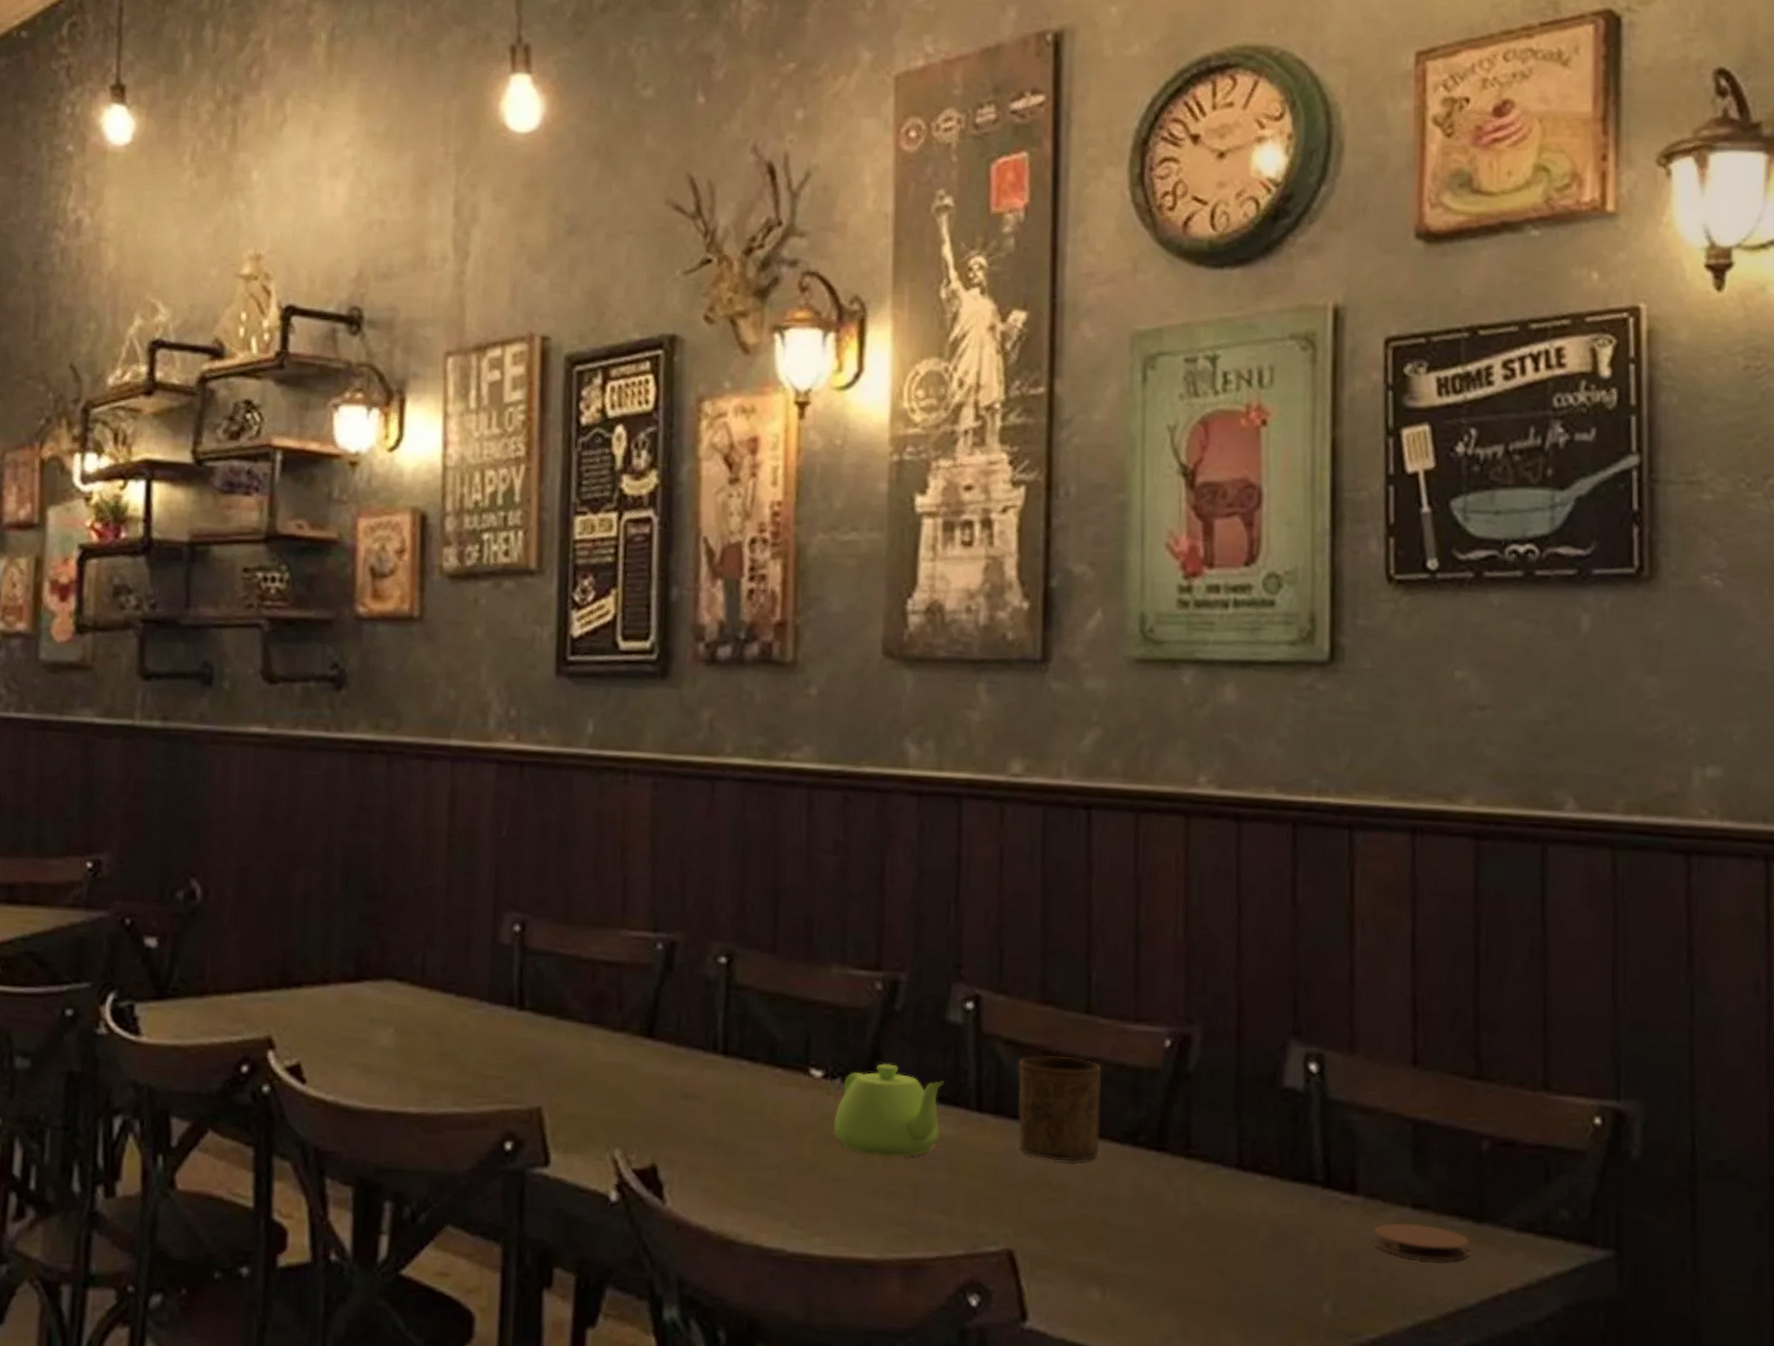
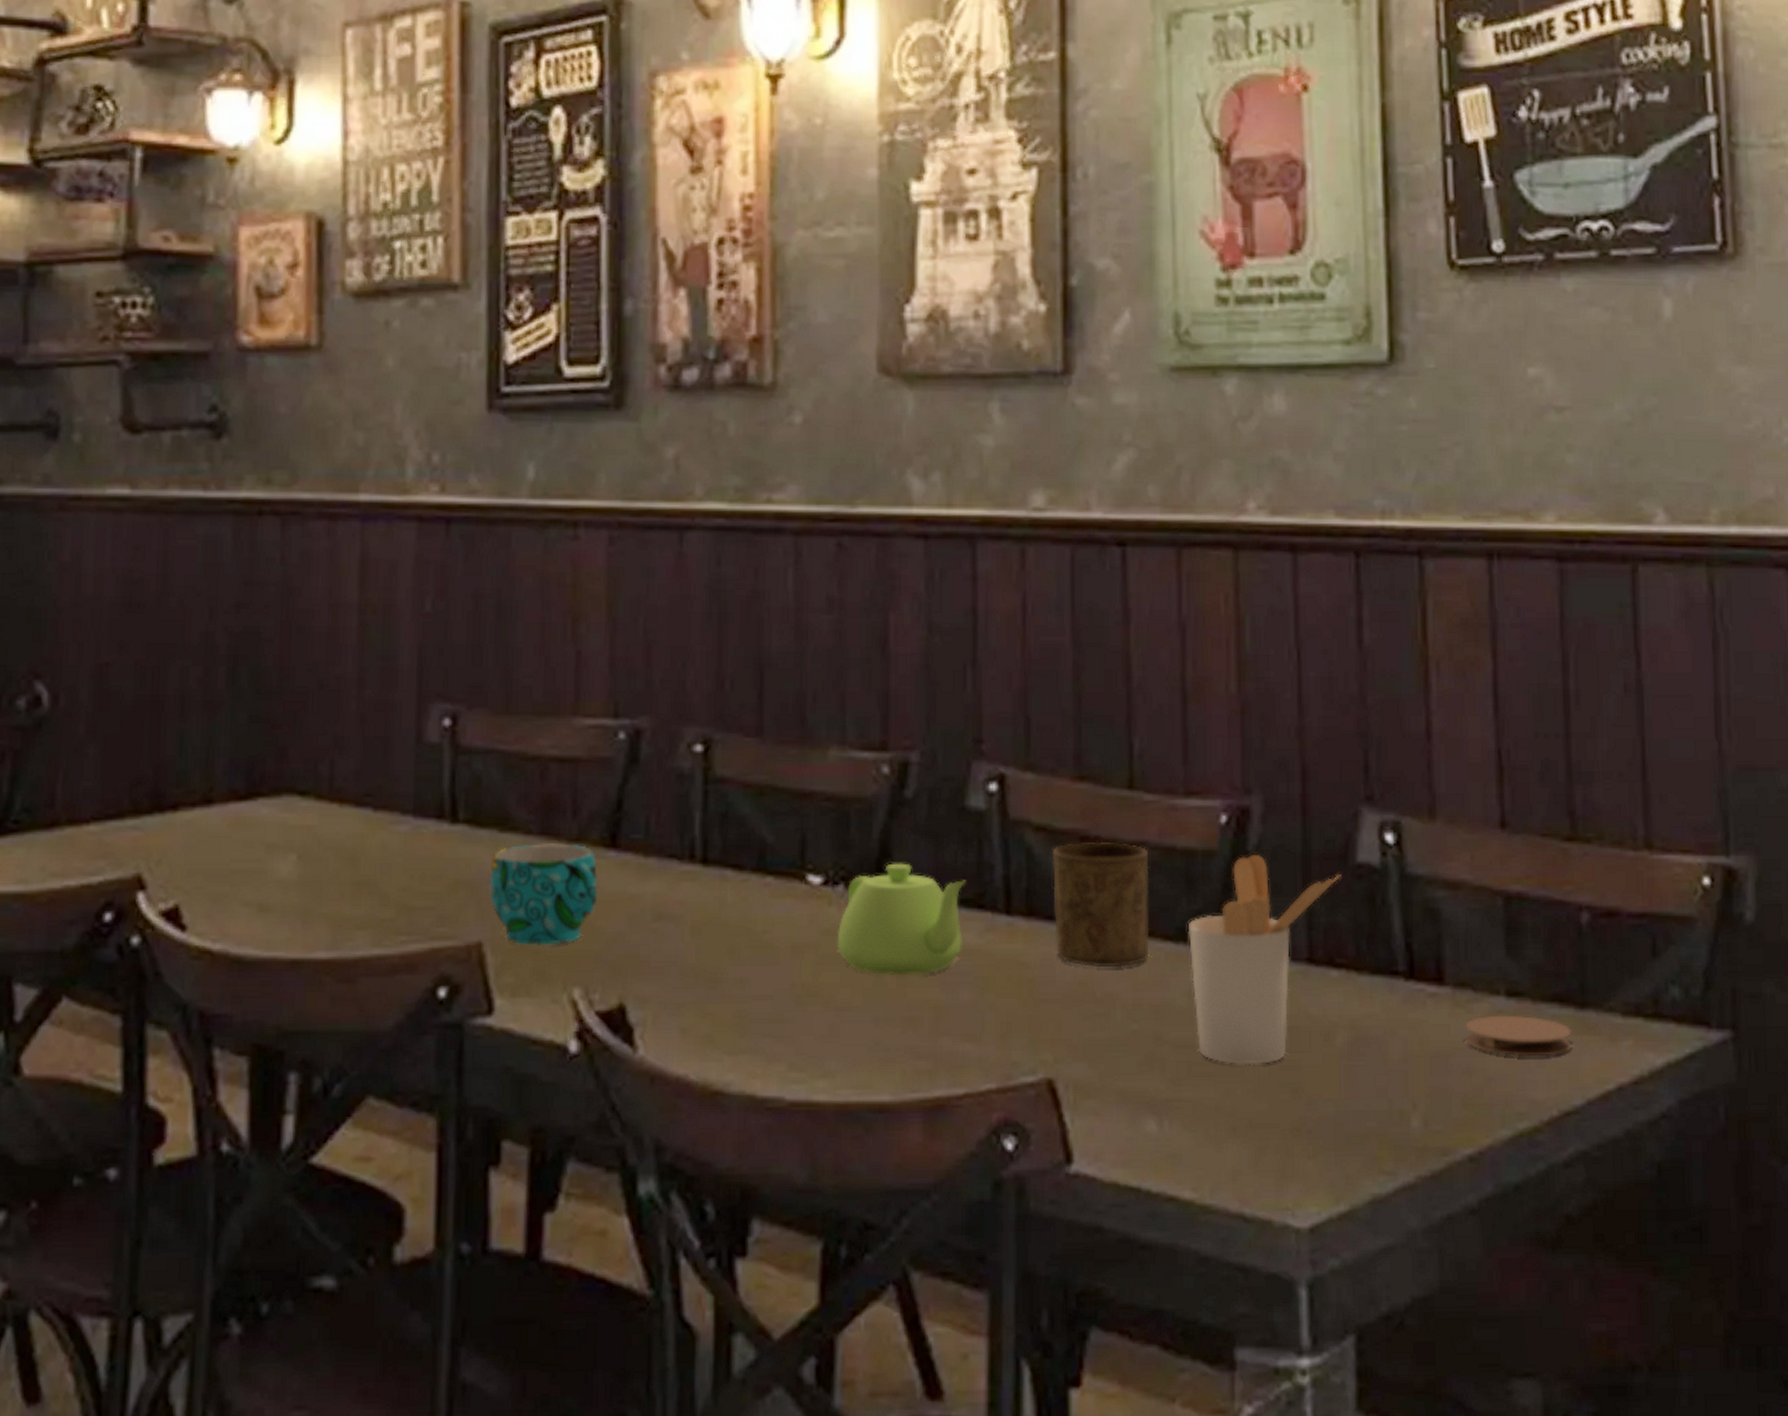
cup: none [548,1030,638,1114] -> present [489,844,599,945]
utensil holder: none [1133,1074,1269,1251] -> present [1187,854,1341,1064]

